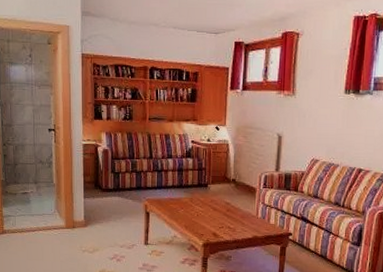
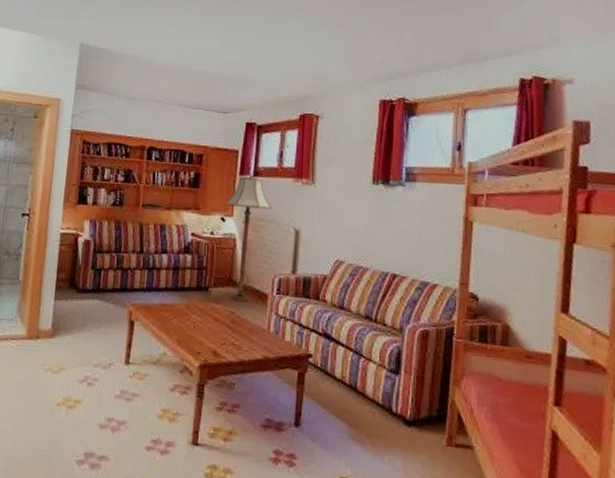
floor lamp: none [219,88,258,194] -> present [225,174,271,301]

